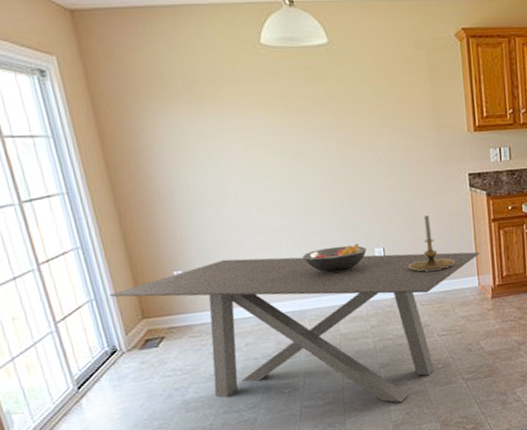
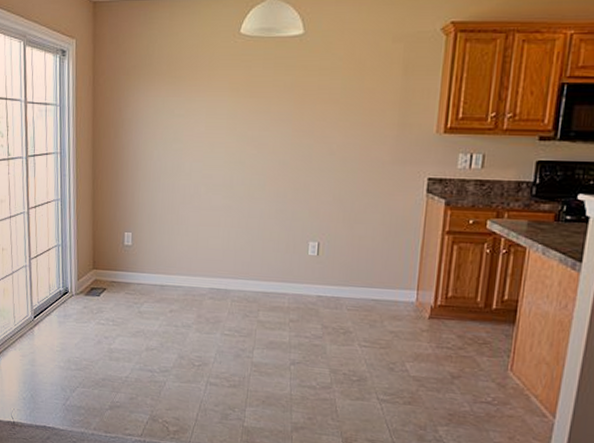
dining table: present [109,252,479,403] -> none [72,228,424,406]
fruit bowl: present [302,243,367,273] -> none [237,233,301,259]
candle holder: present [408,215,455,272] -> none [340,216,393,276]

